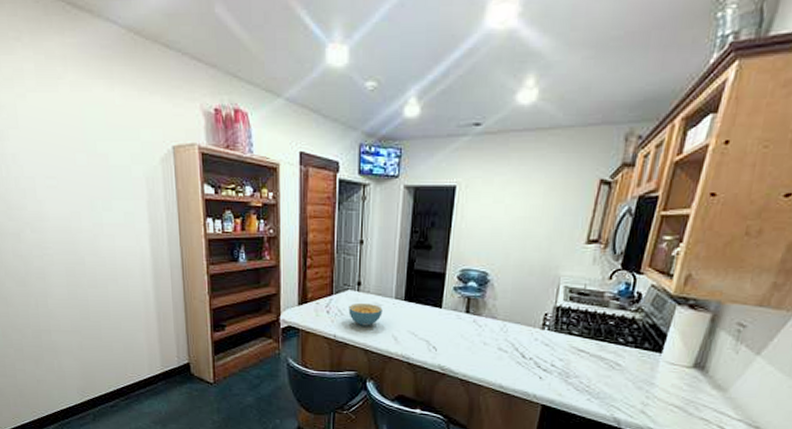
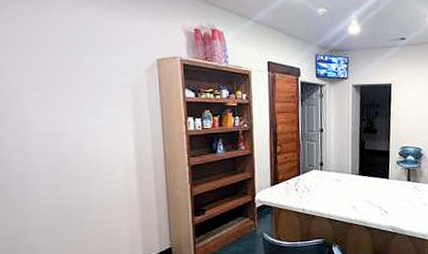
cereal bowl: present [348,302,383,326] -> none [314,179,342,199]

